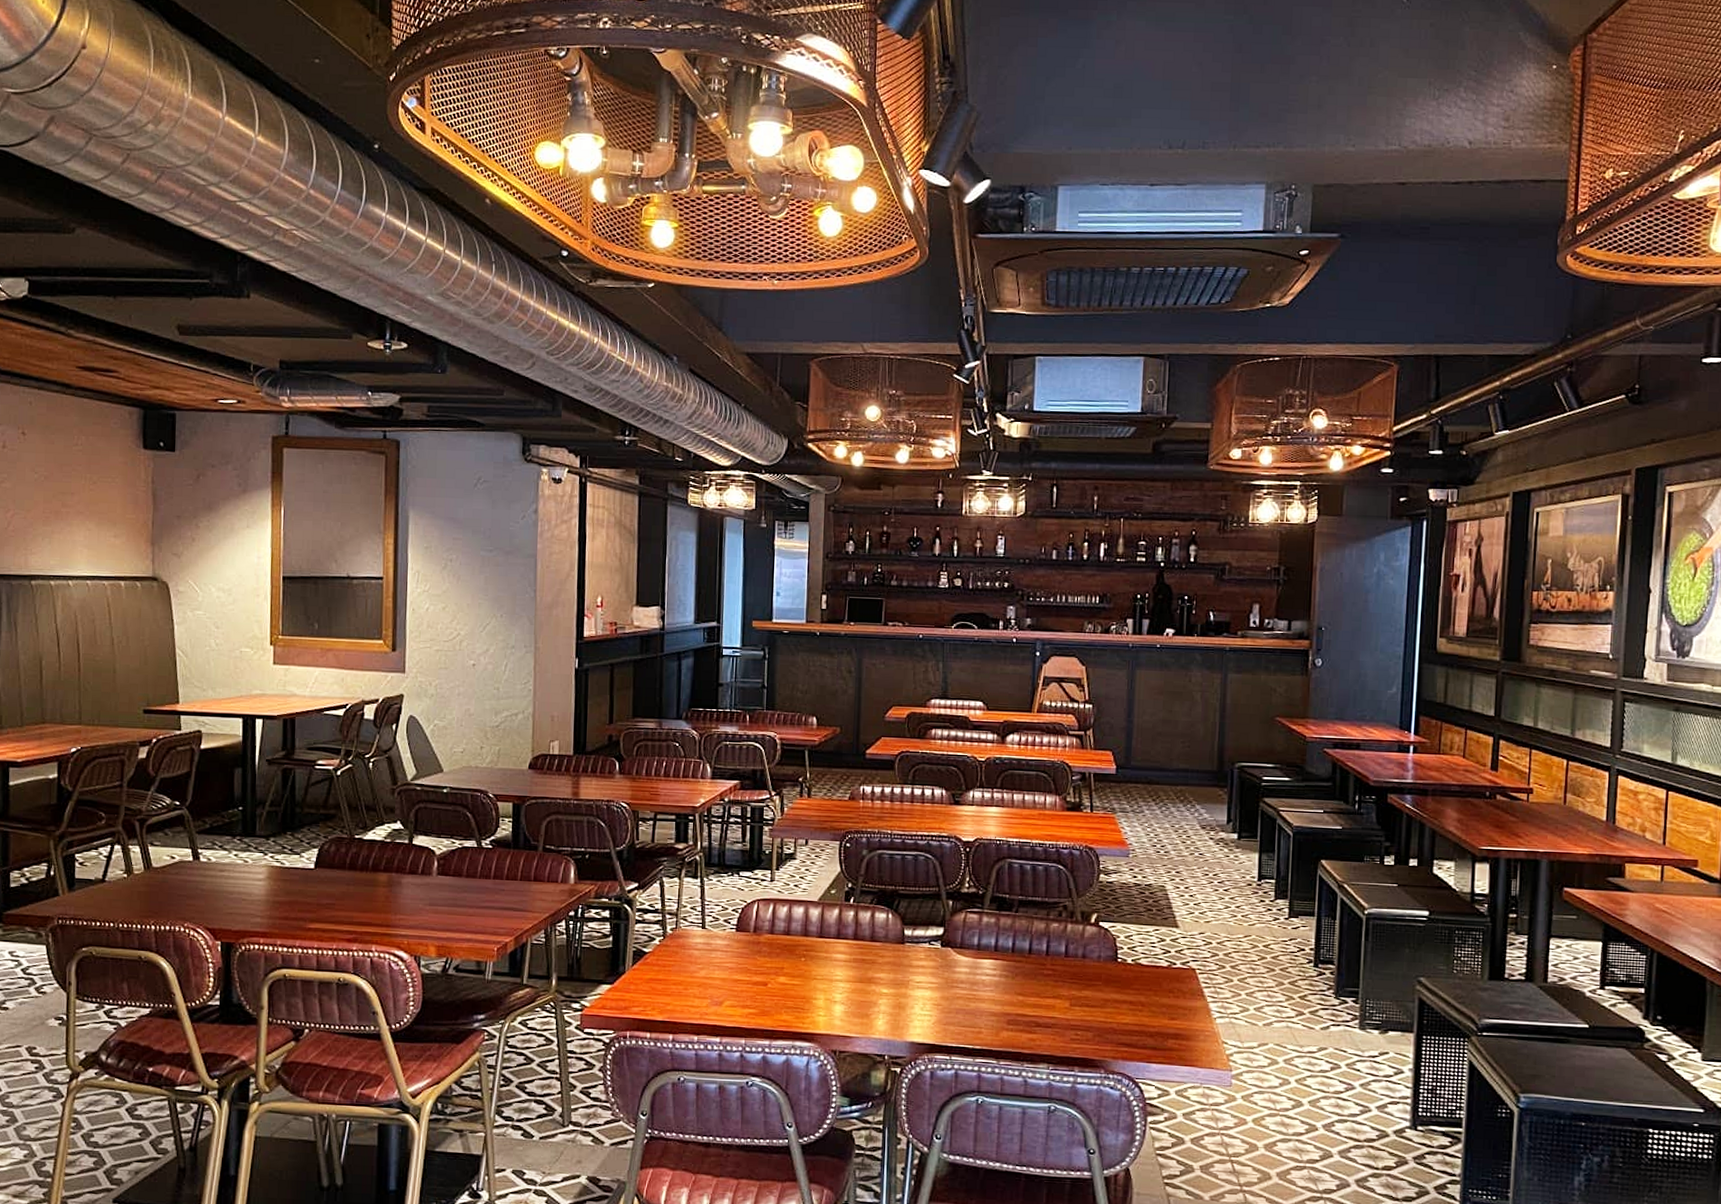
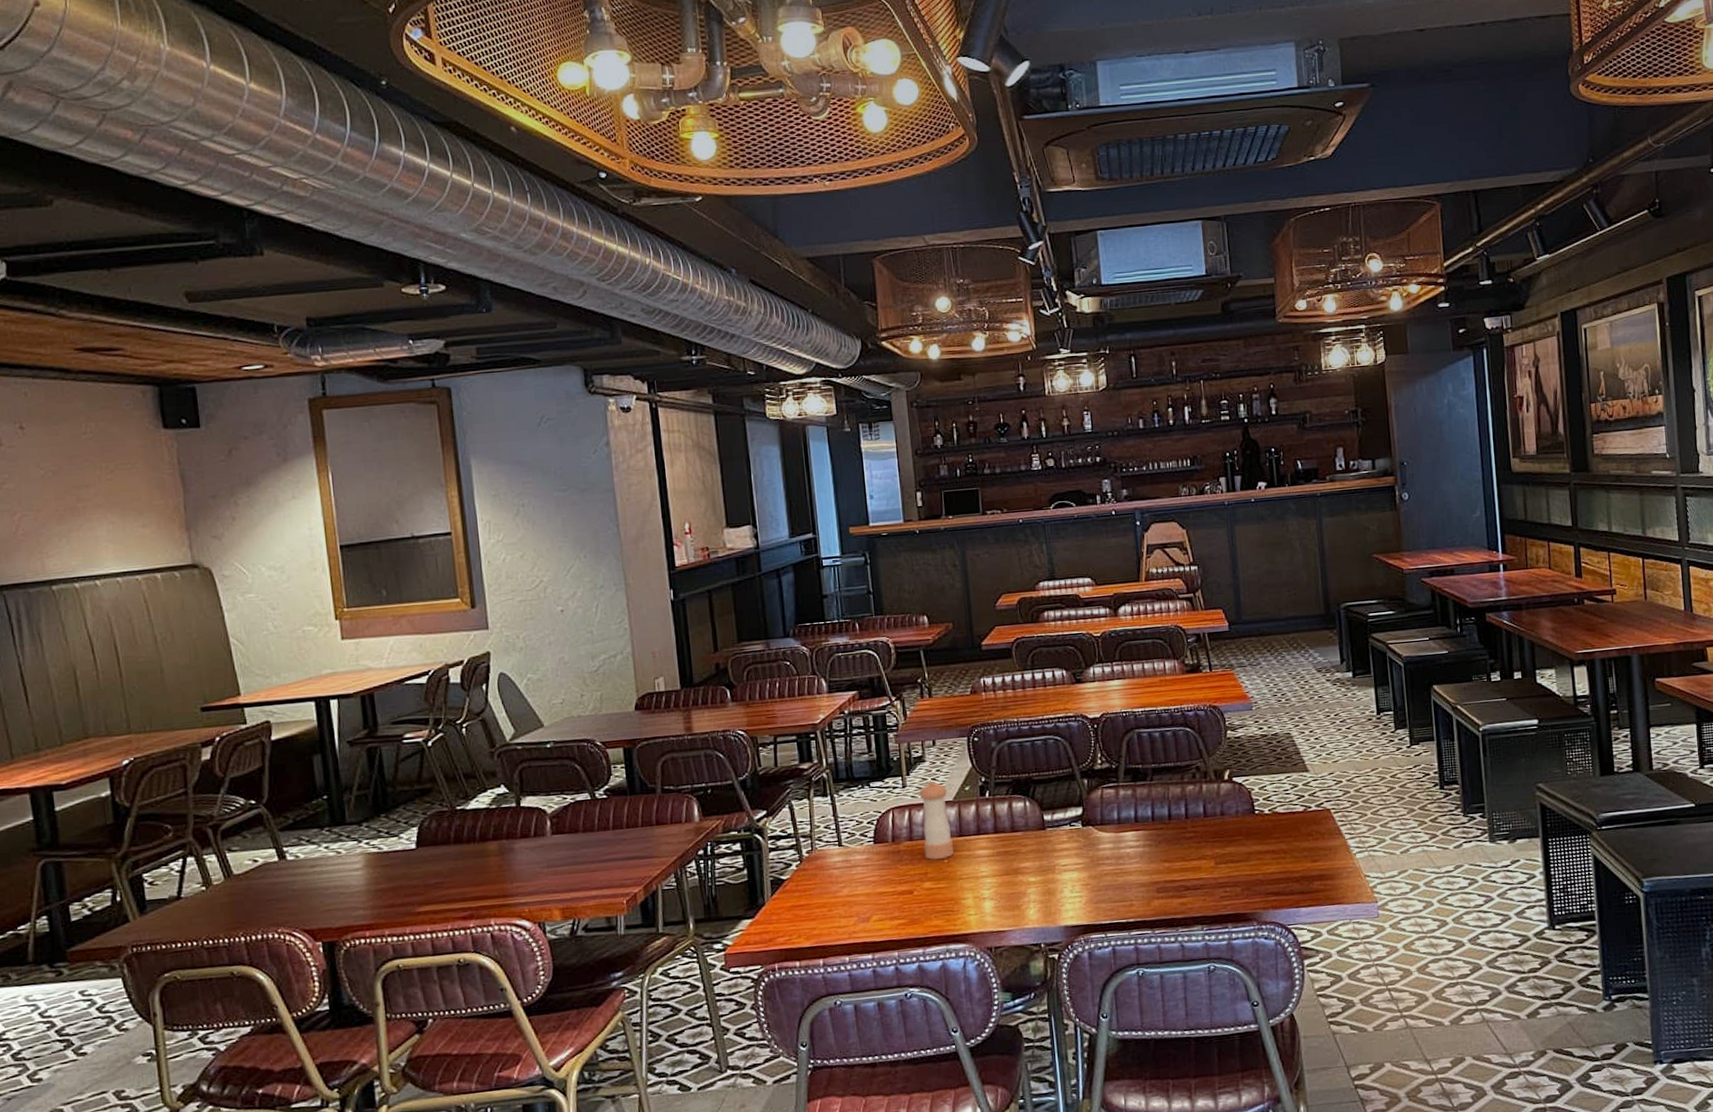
pepper shaker: none [783,879,814,957] -> present [919,781,955,860]

